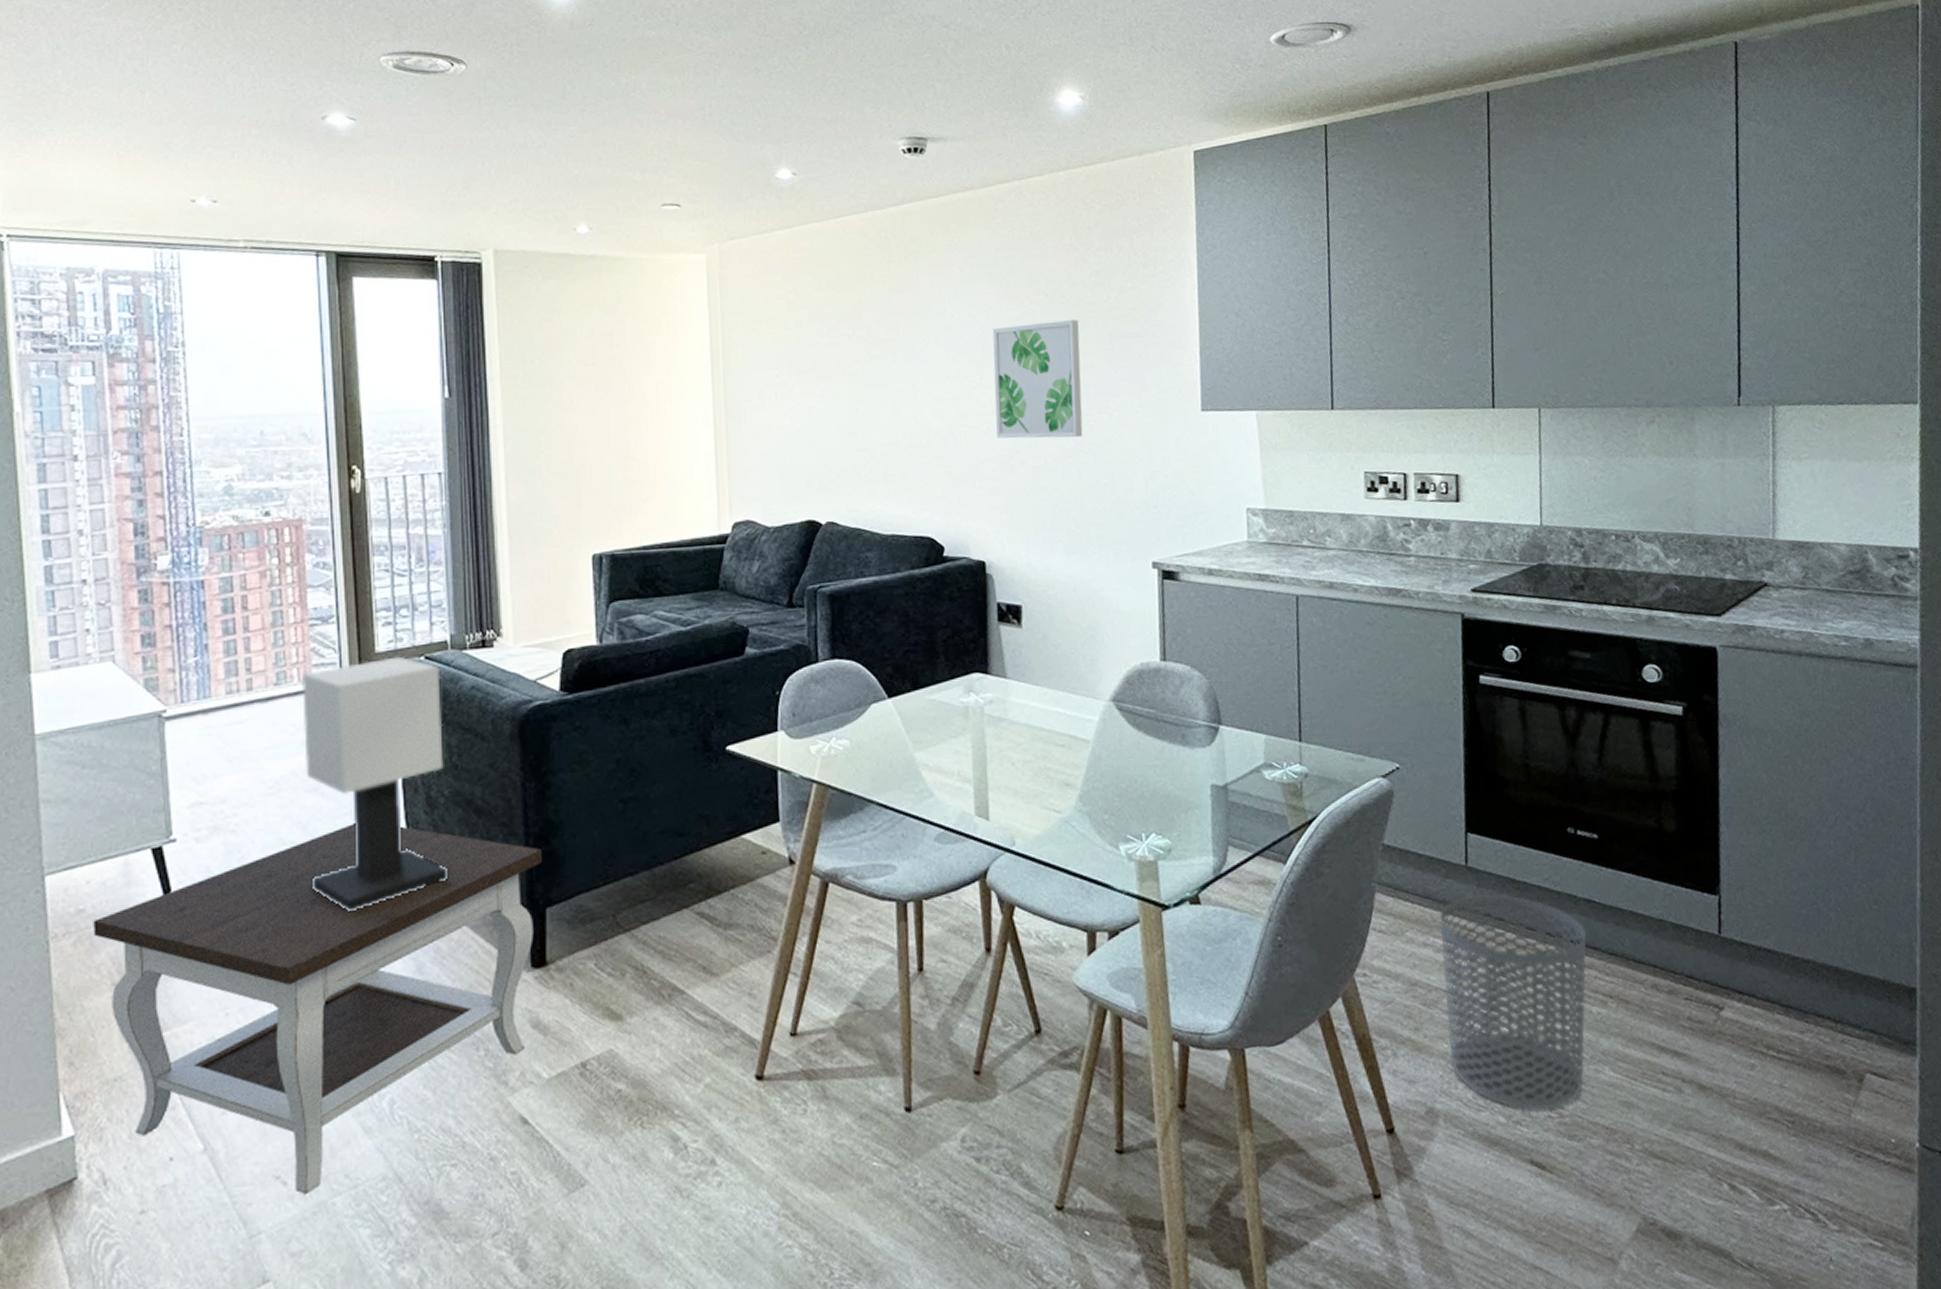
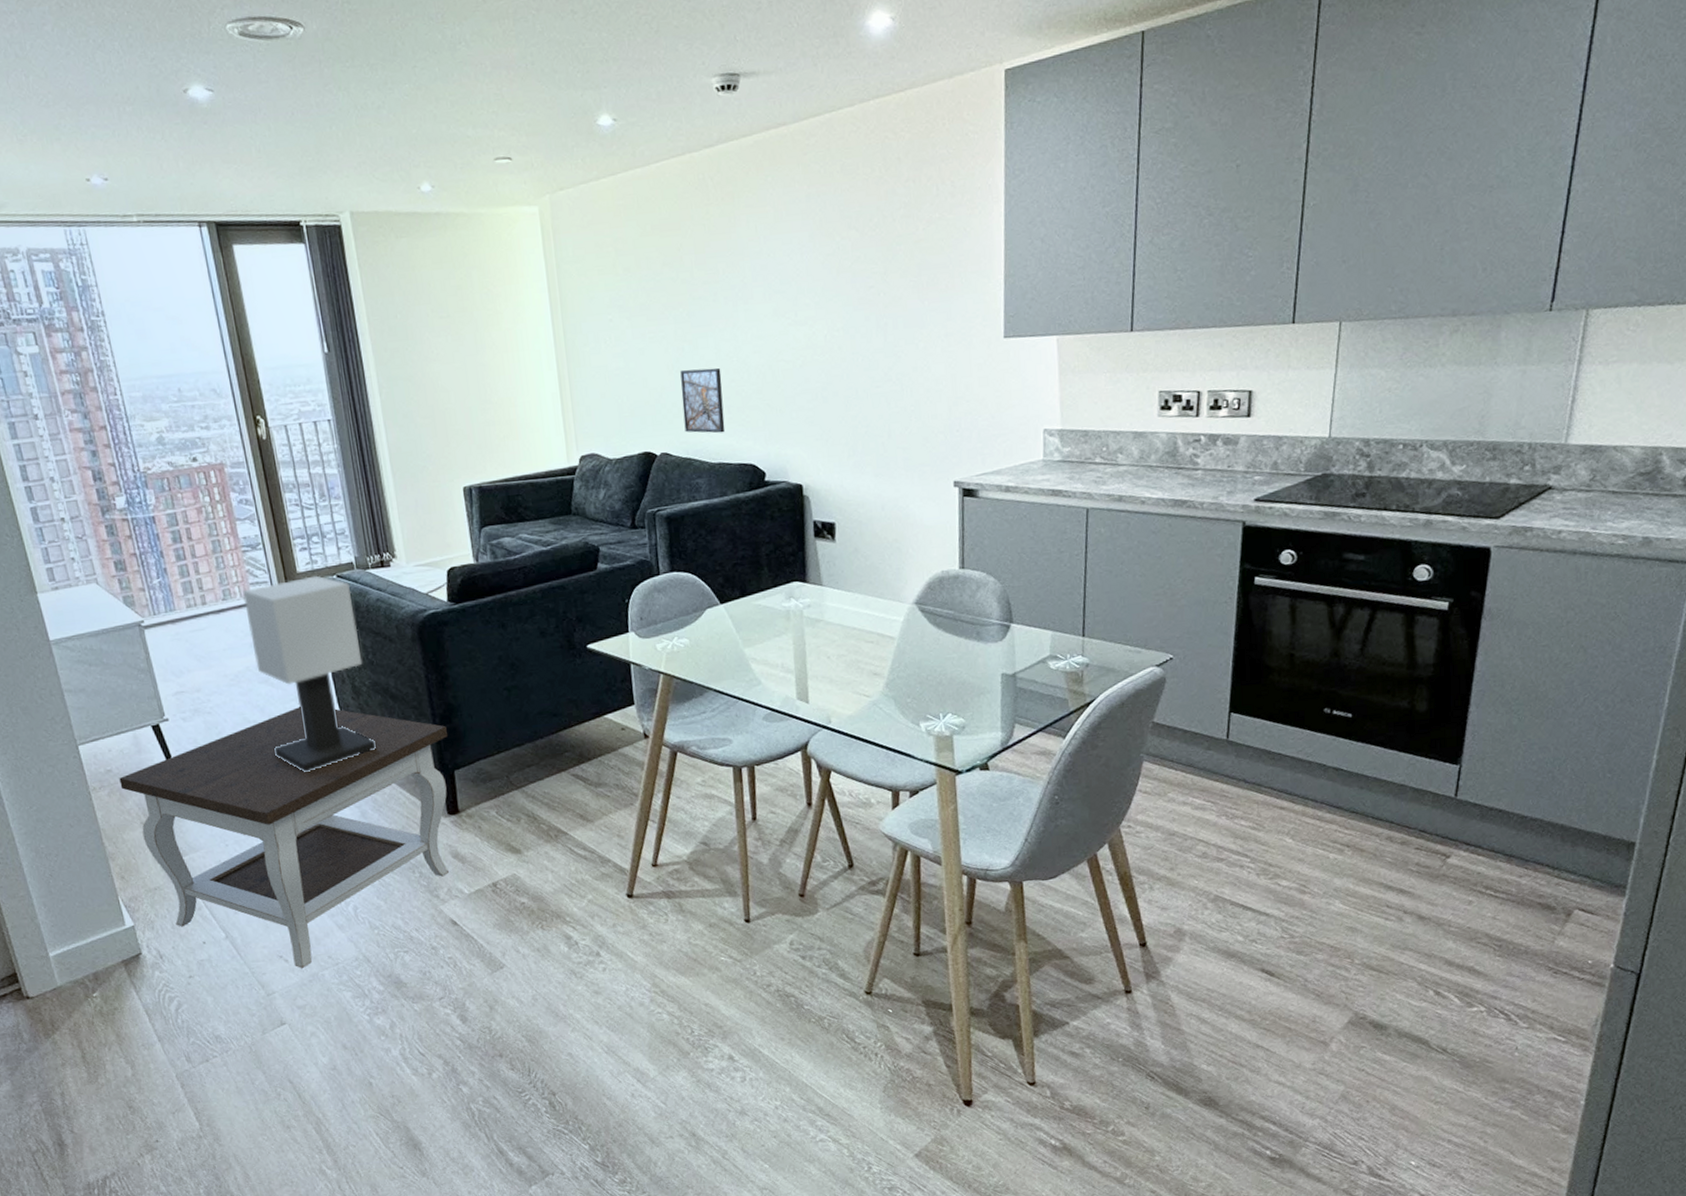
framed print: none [852,430,901,502] -> present [680,367,726,434]
wall art: present [992,320,1083,439] -> none [806,253,892,372]
waste bin: present [1440,895,1587,1110] -> none [1199,764,1332,932]

